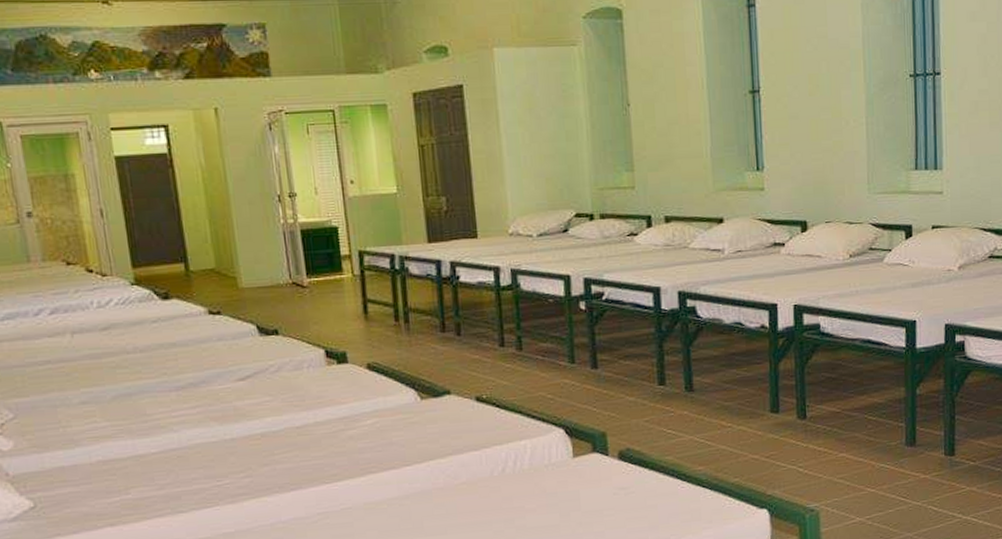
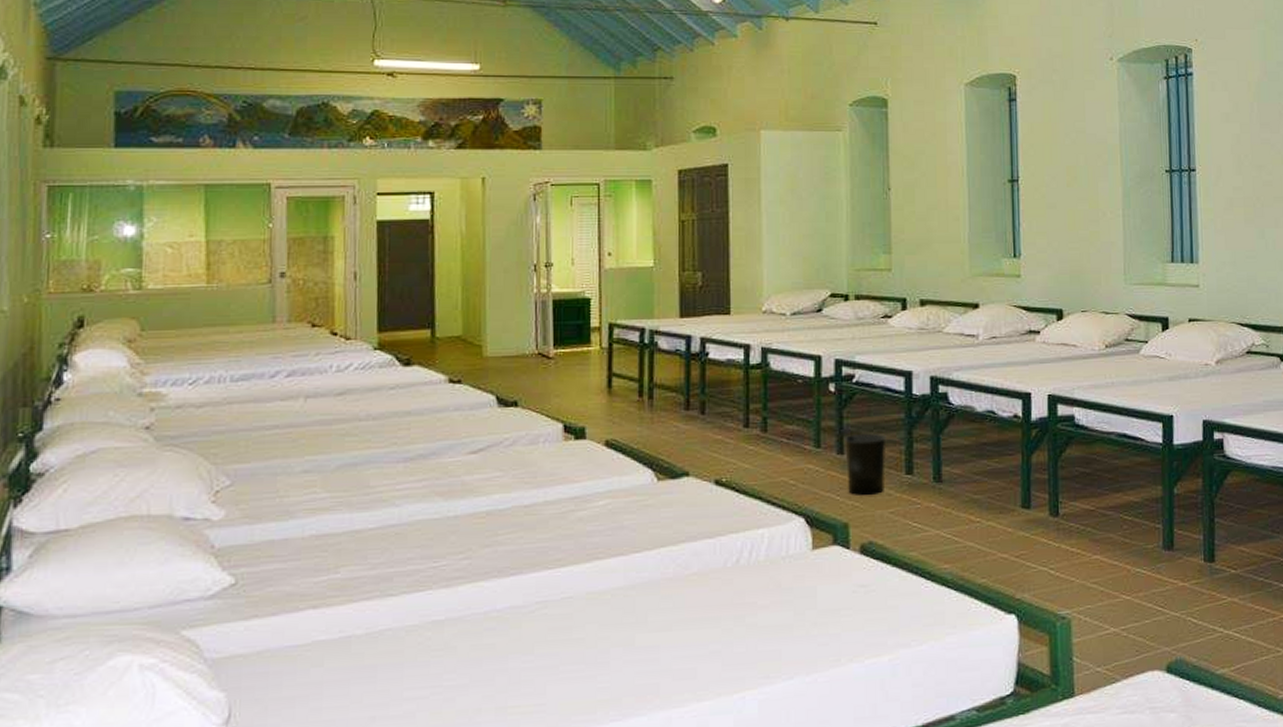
waste bin: none [596,347,639,406] -> present [843,432,886,495]

